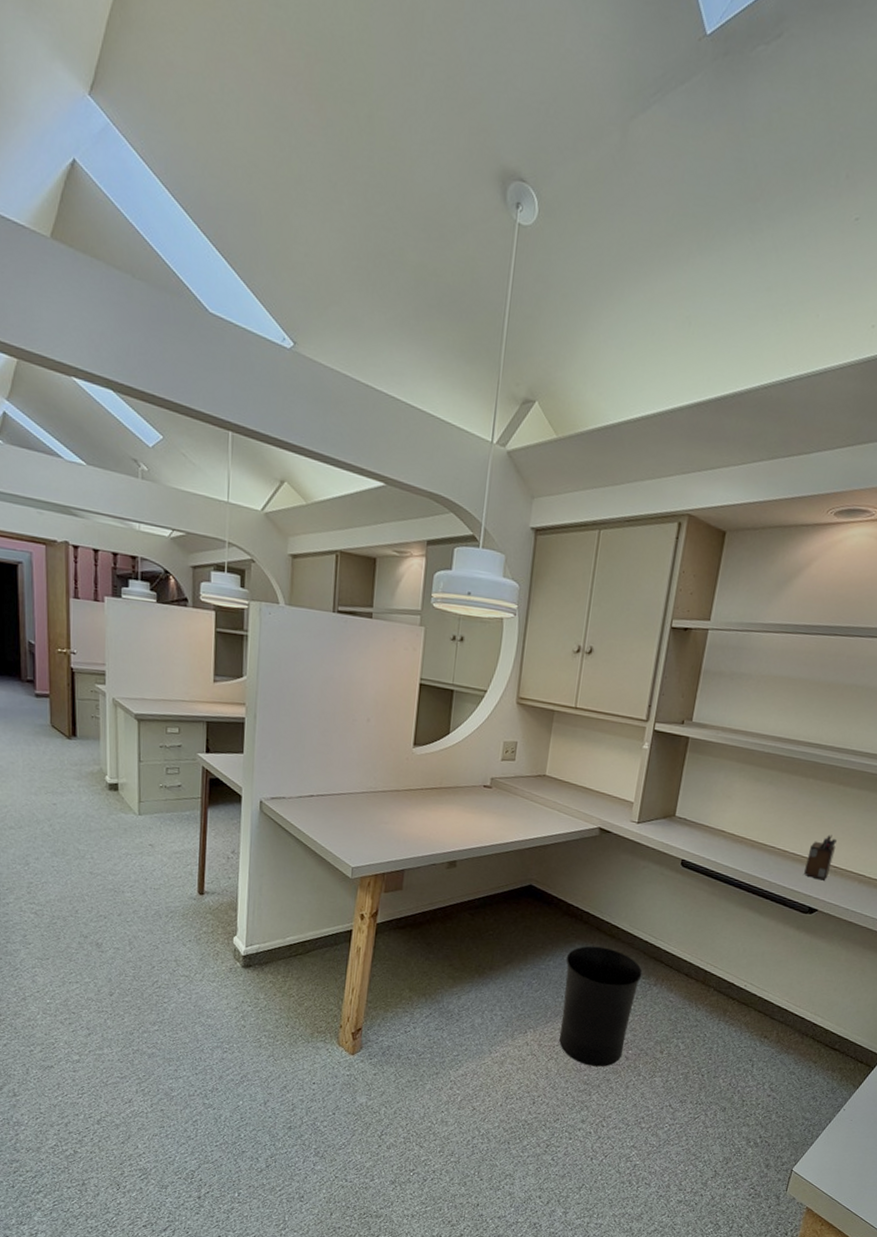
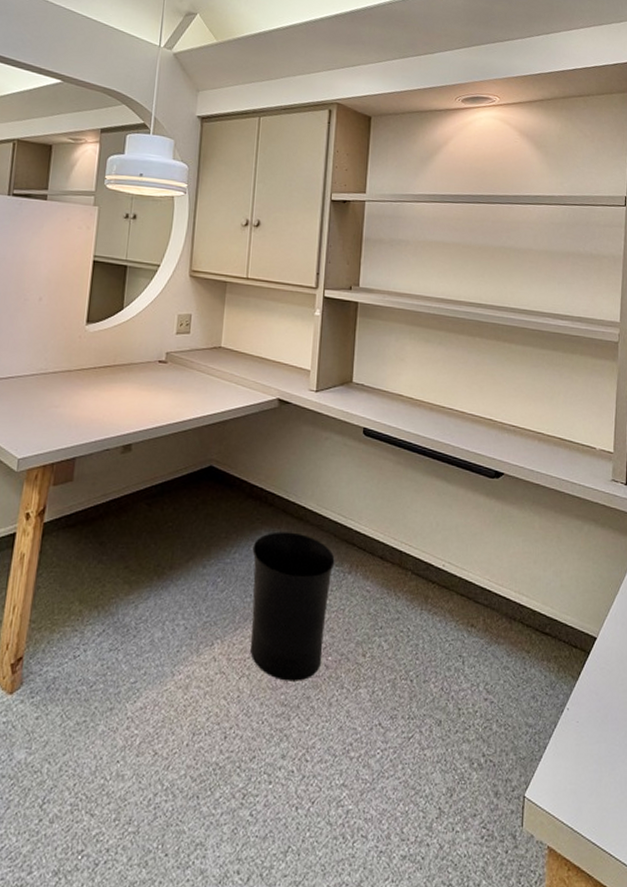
desk organizer: present [804,835,838,881] -> none [485,393,512,441]

